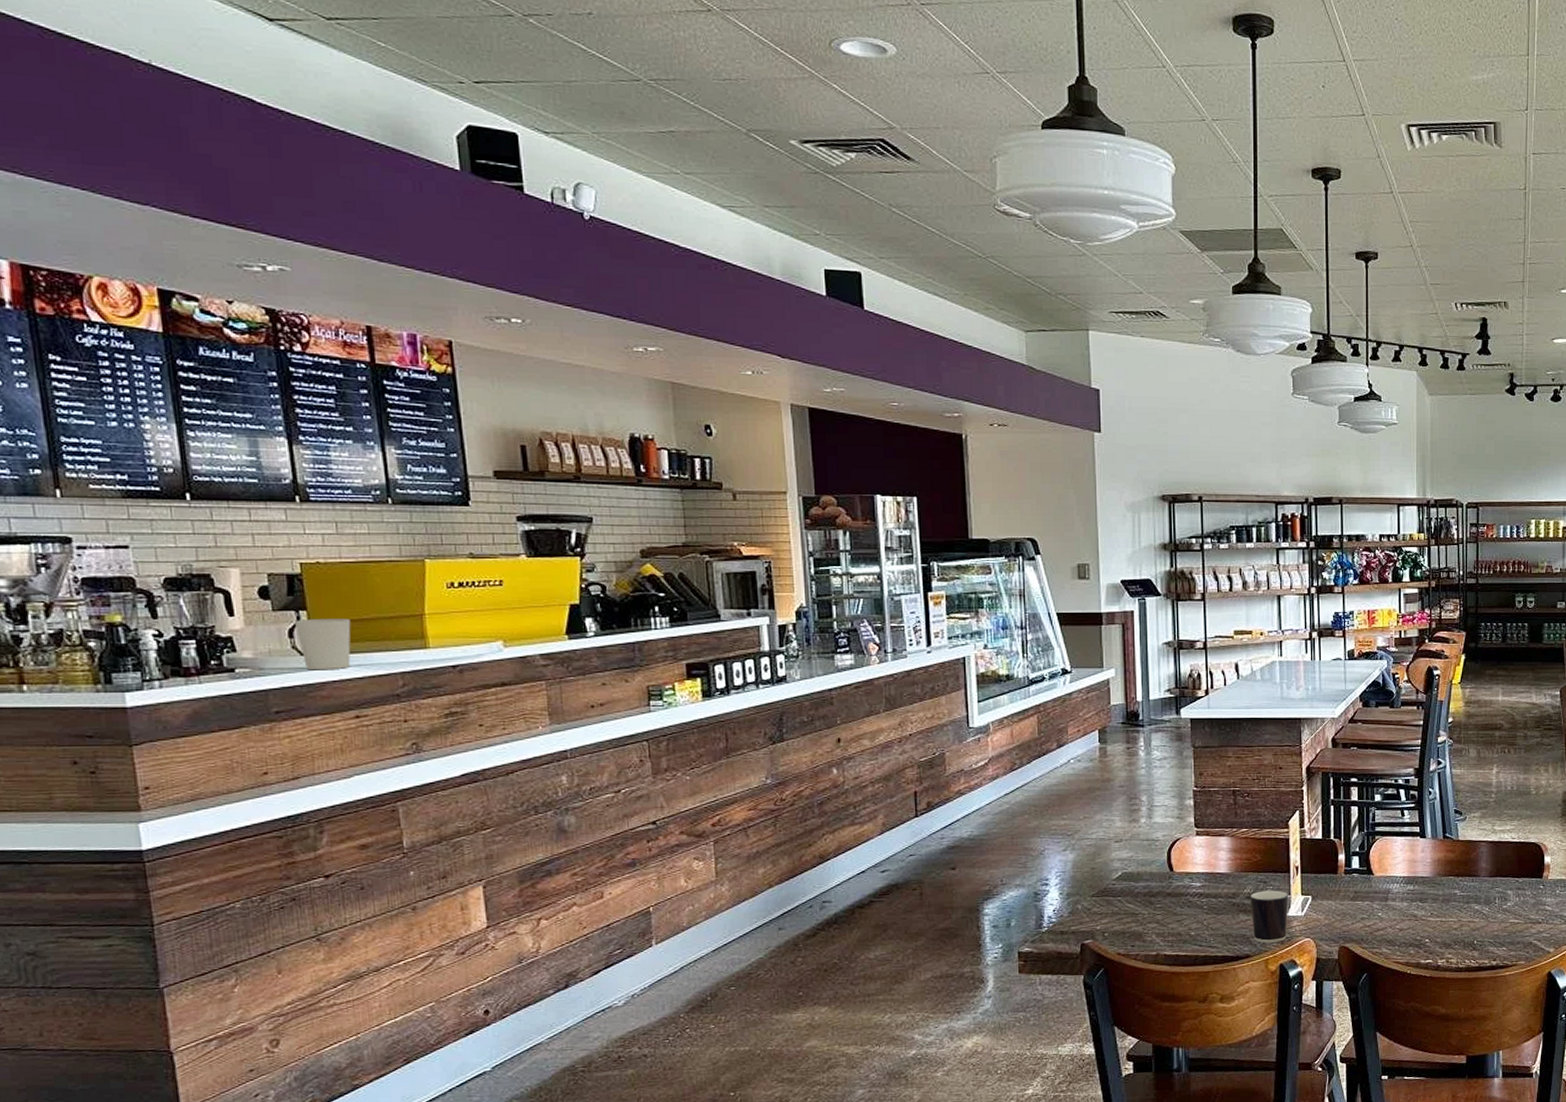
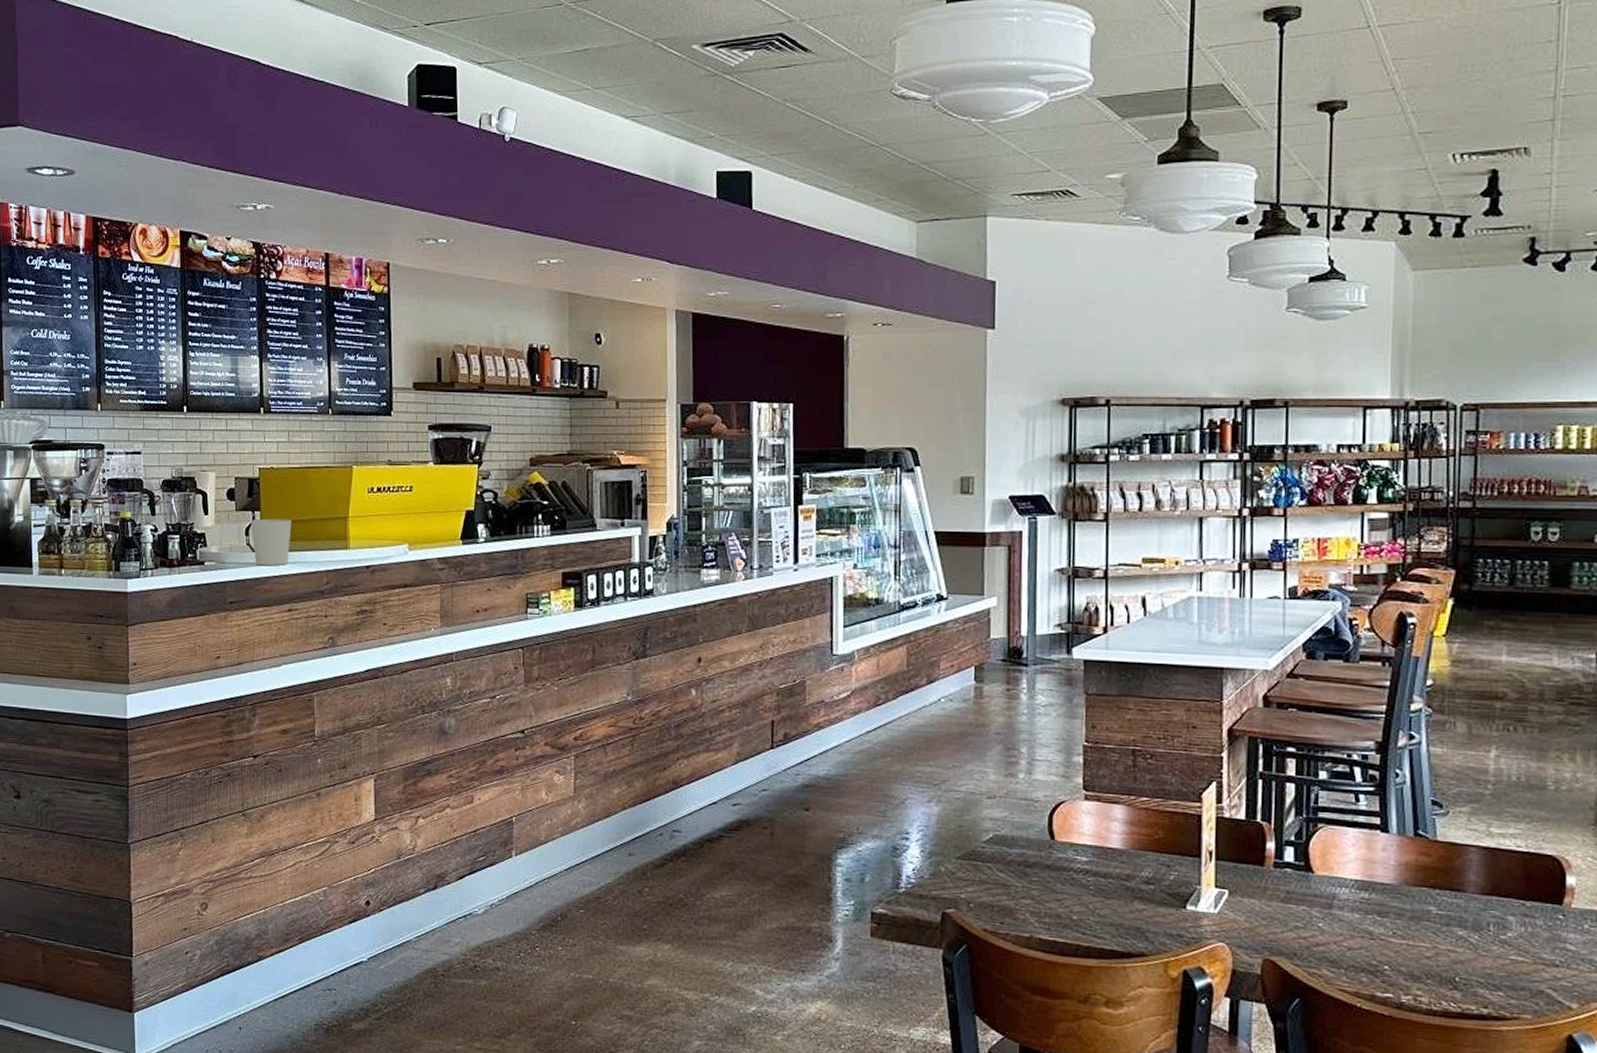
mug: present [1249,890,1289,944] -> none [1147,876,1199,943]

